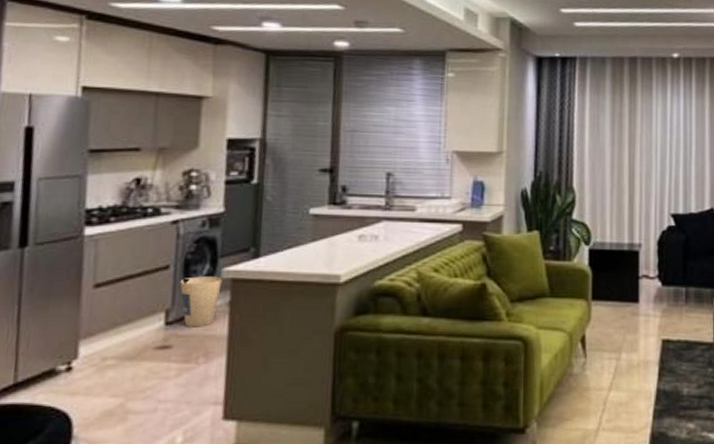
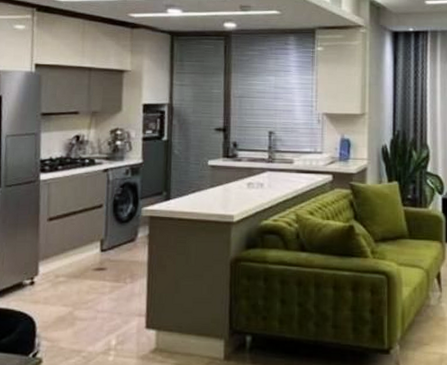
trash can: present [179,276,222,327] -> none [110,214,142,254]

